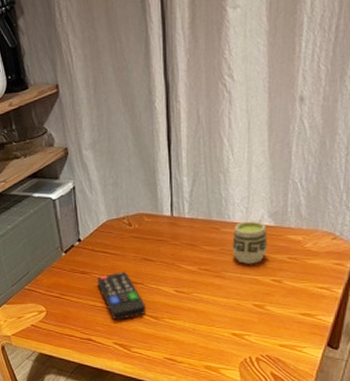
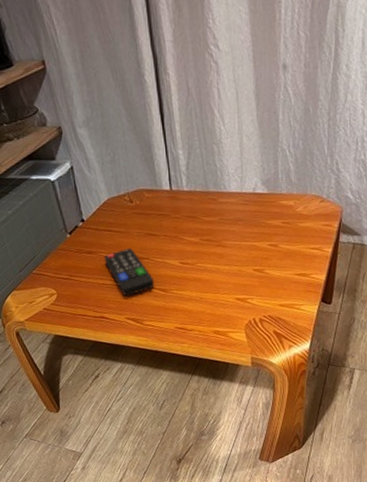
cup: present [232,221,268,264] -> none [230,189,263,232]

